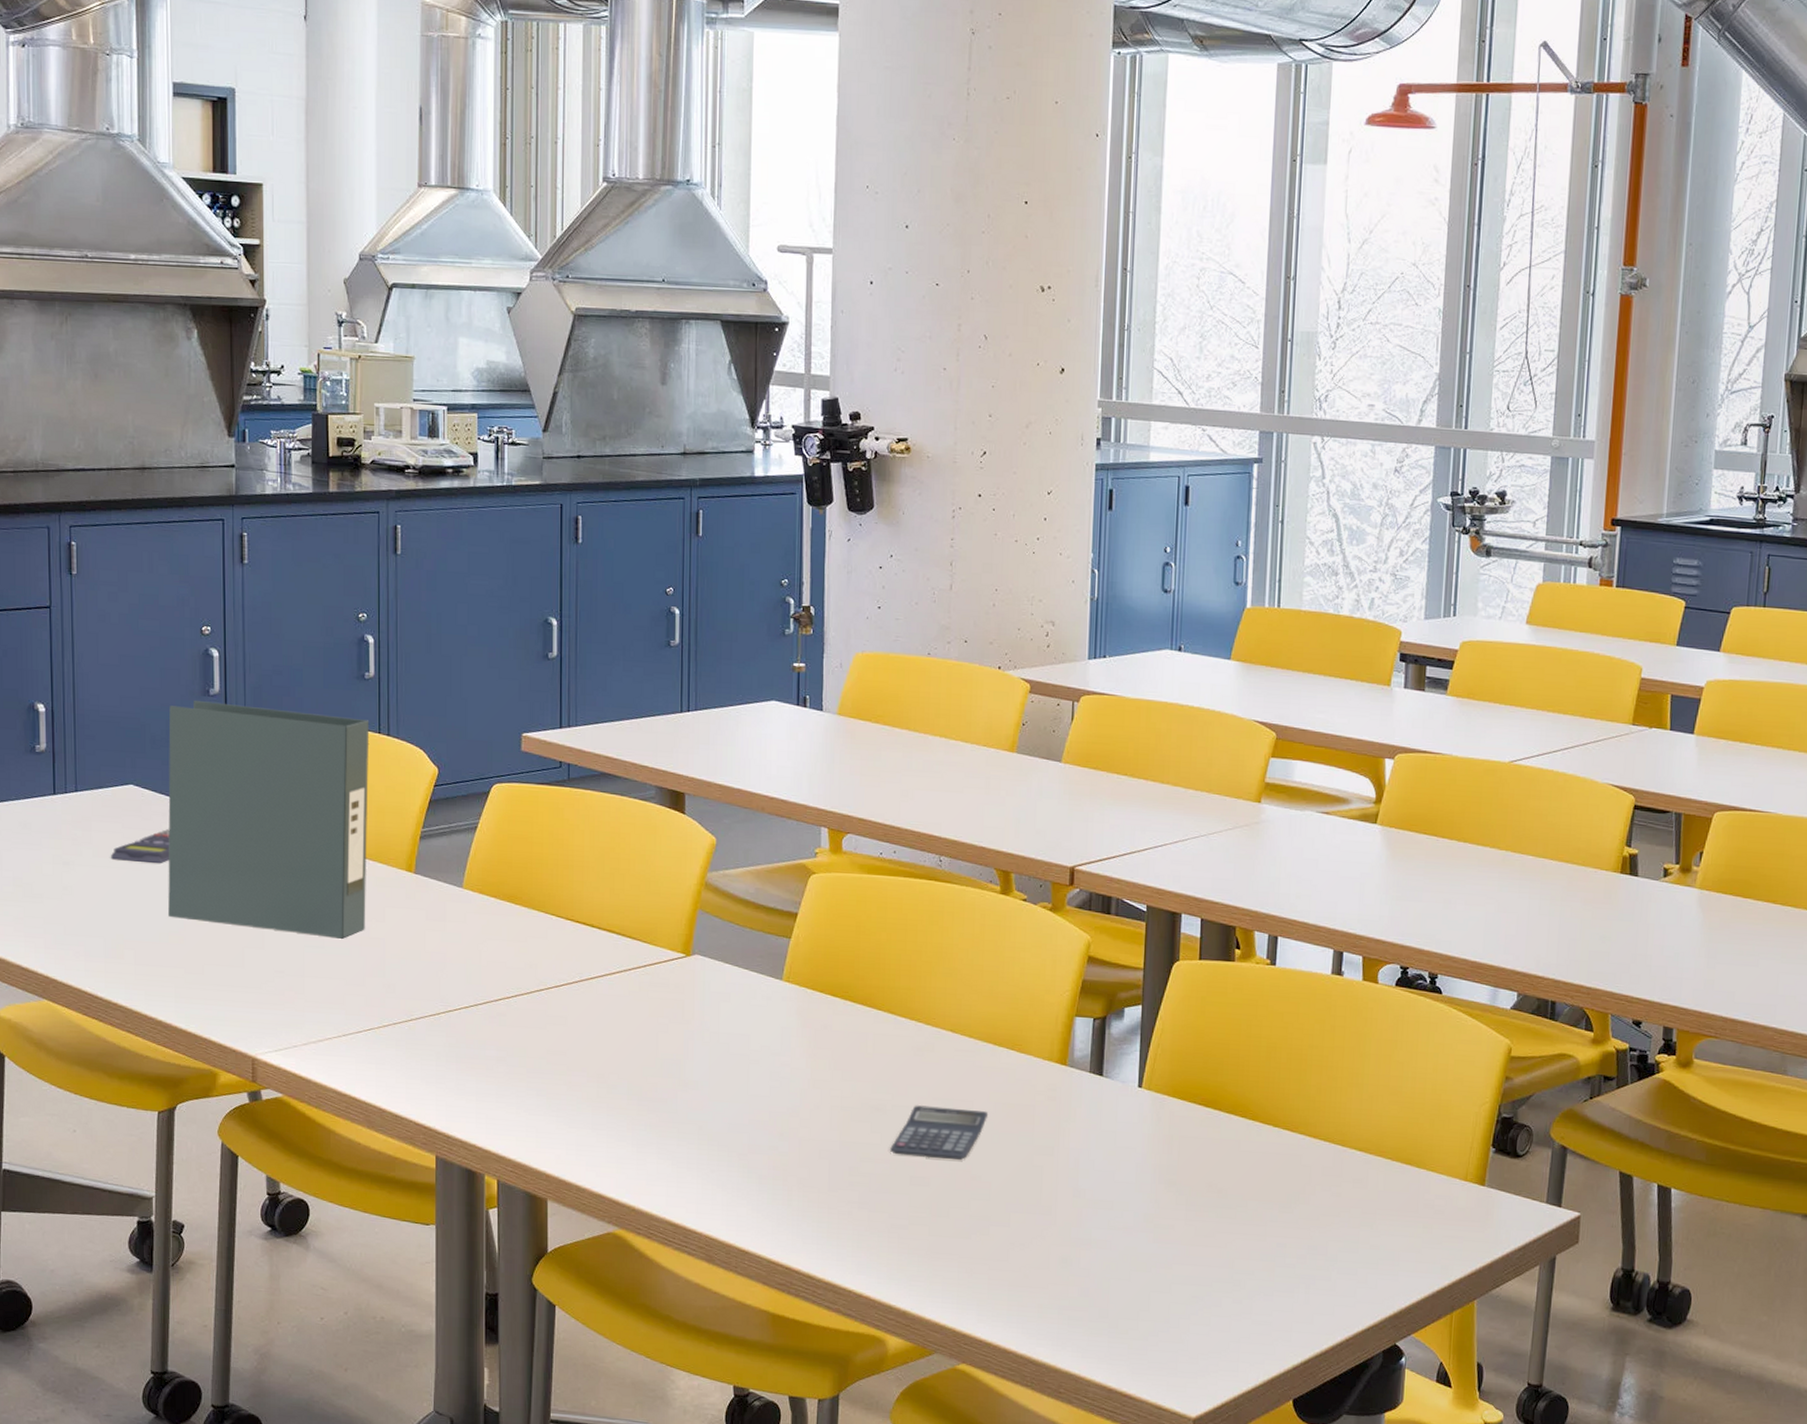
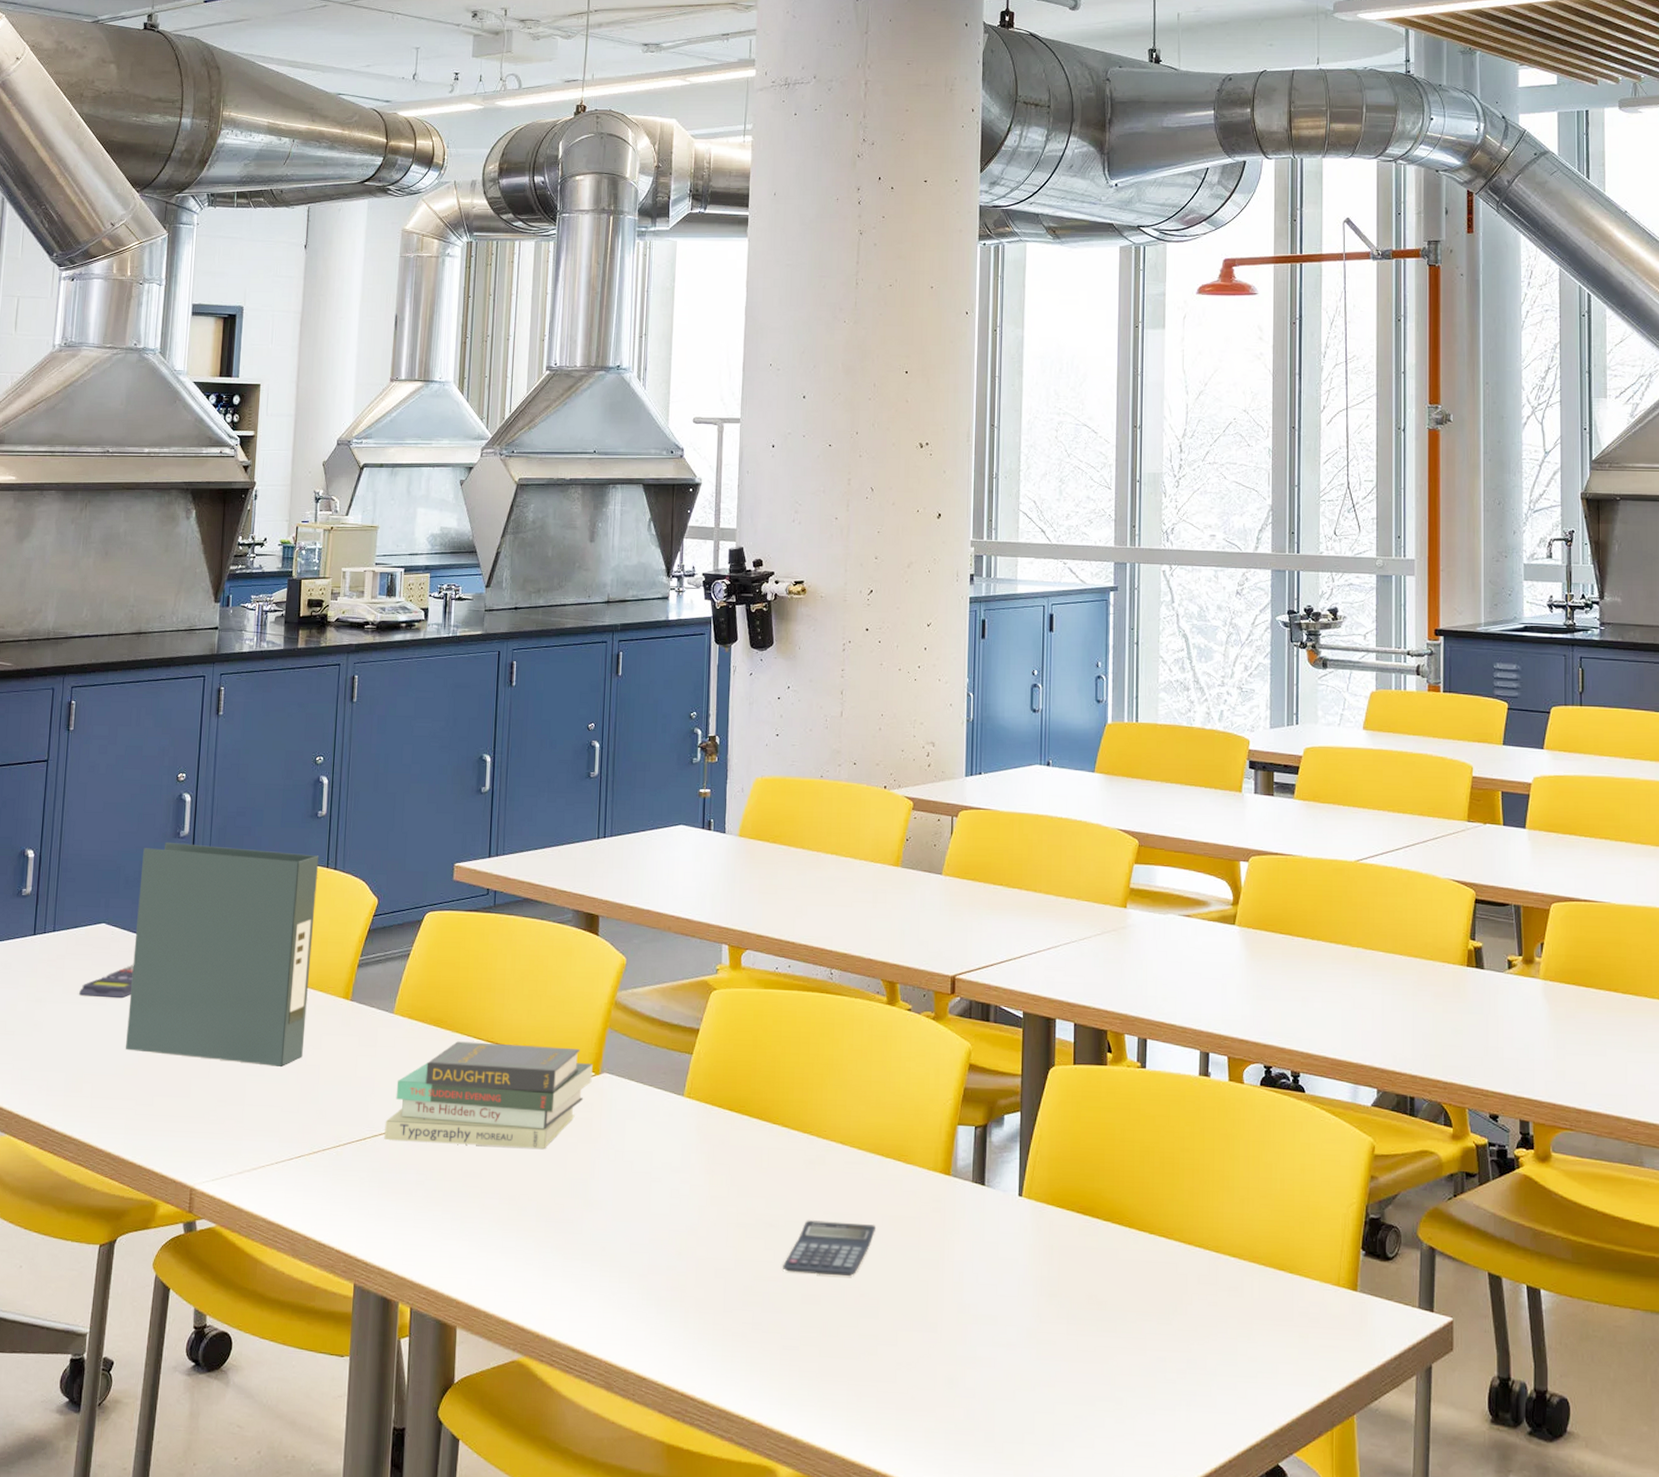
books: none [460,918,683,1028] -> present [384,1041,593,1149]

